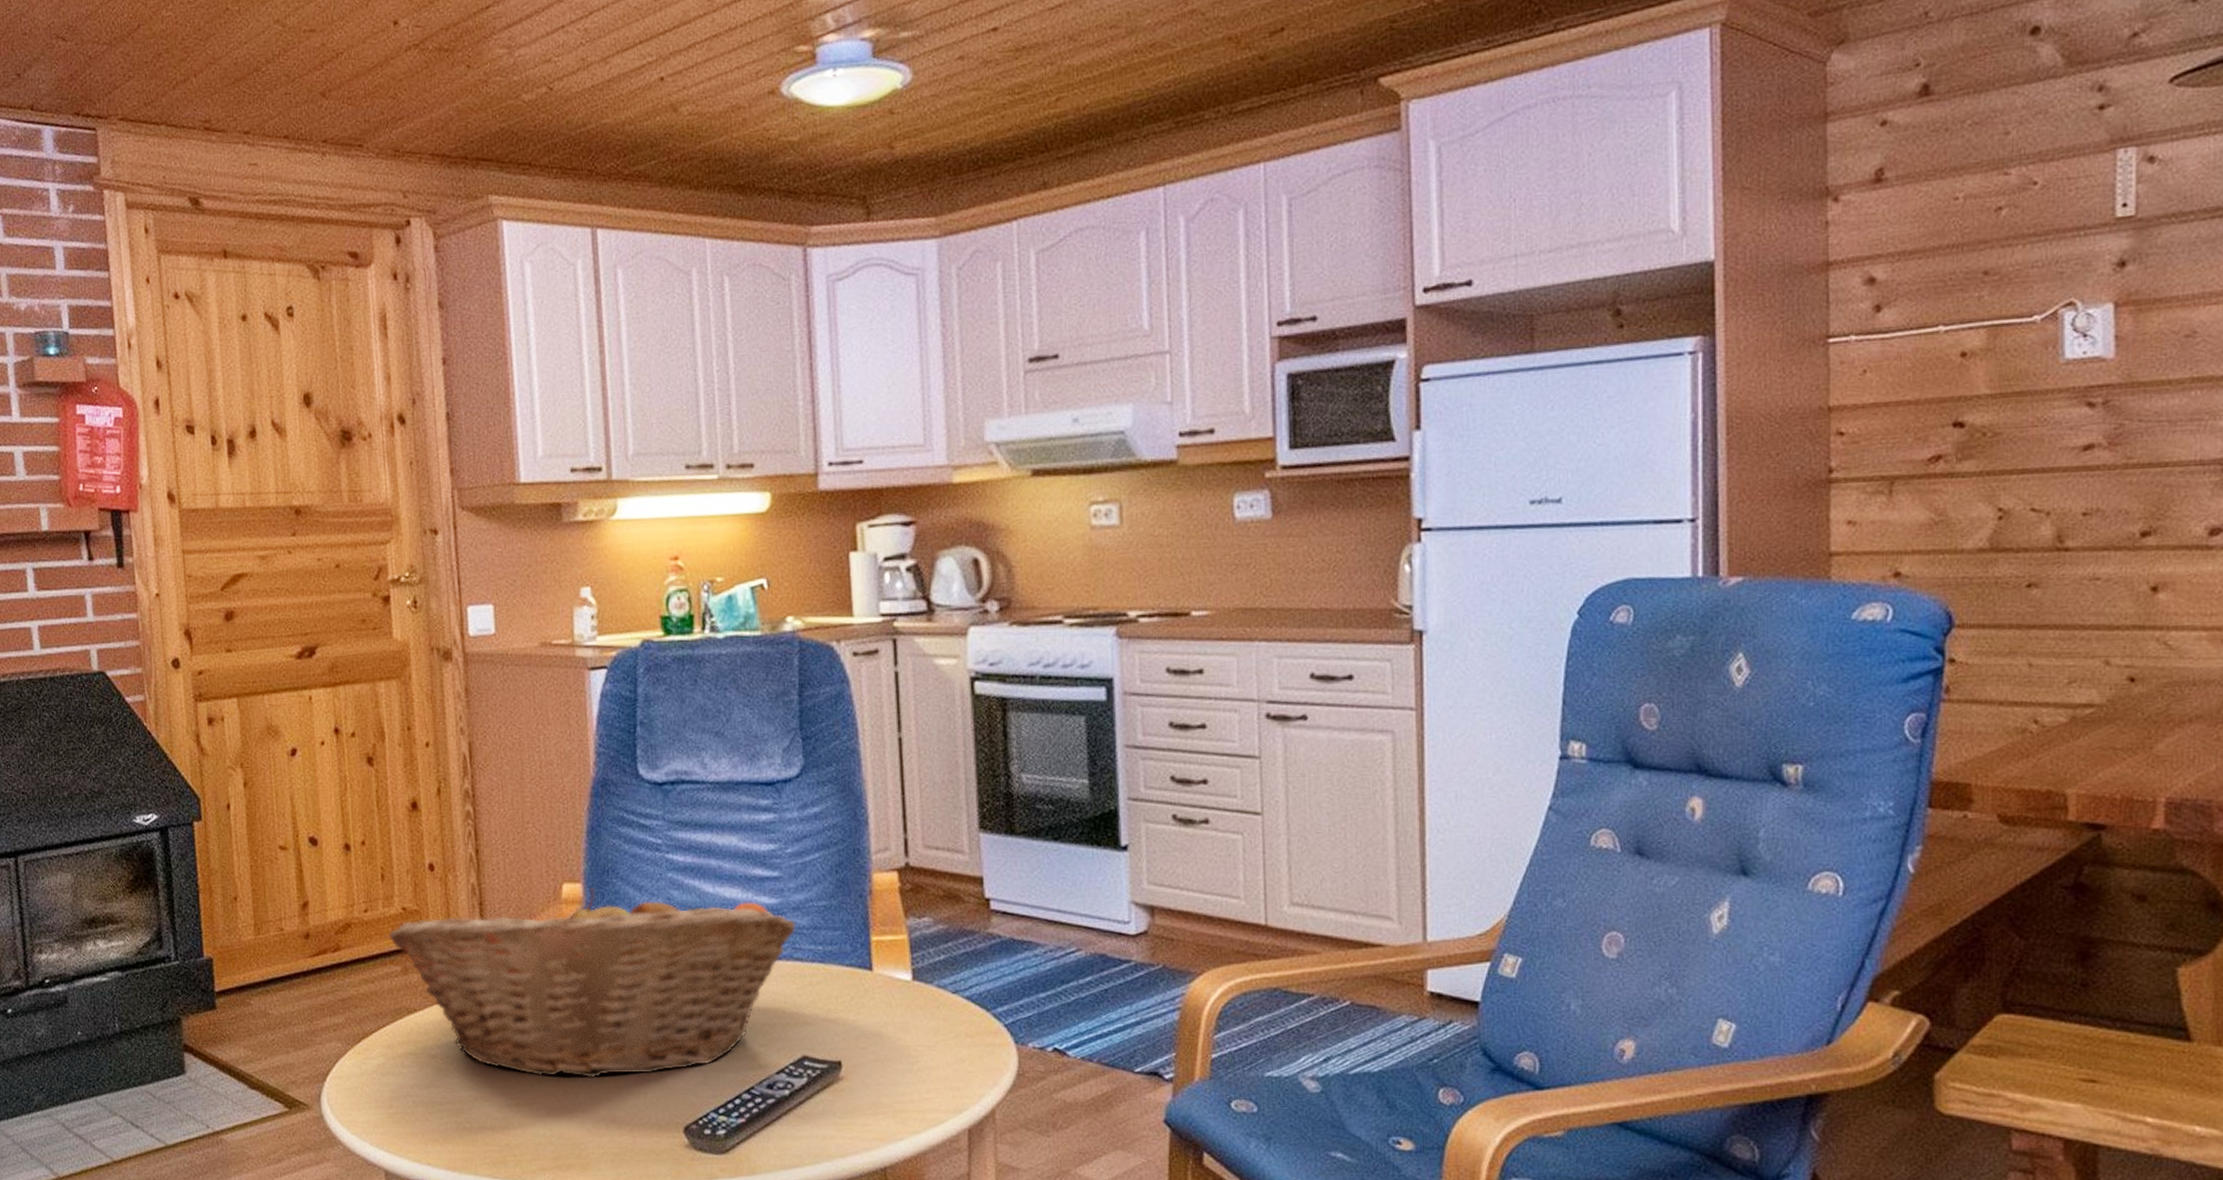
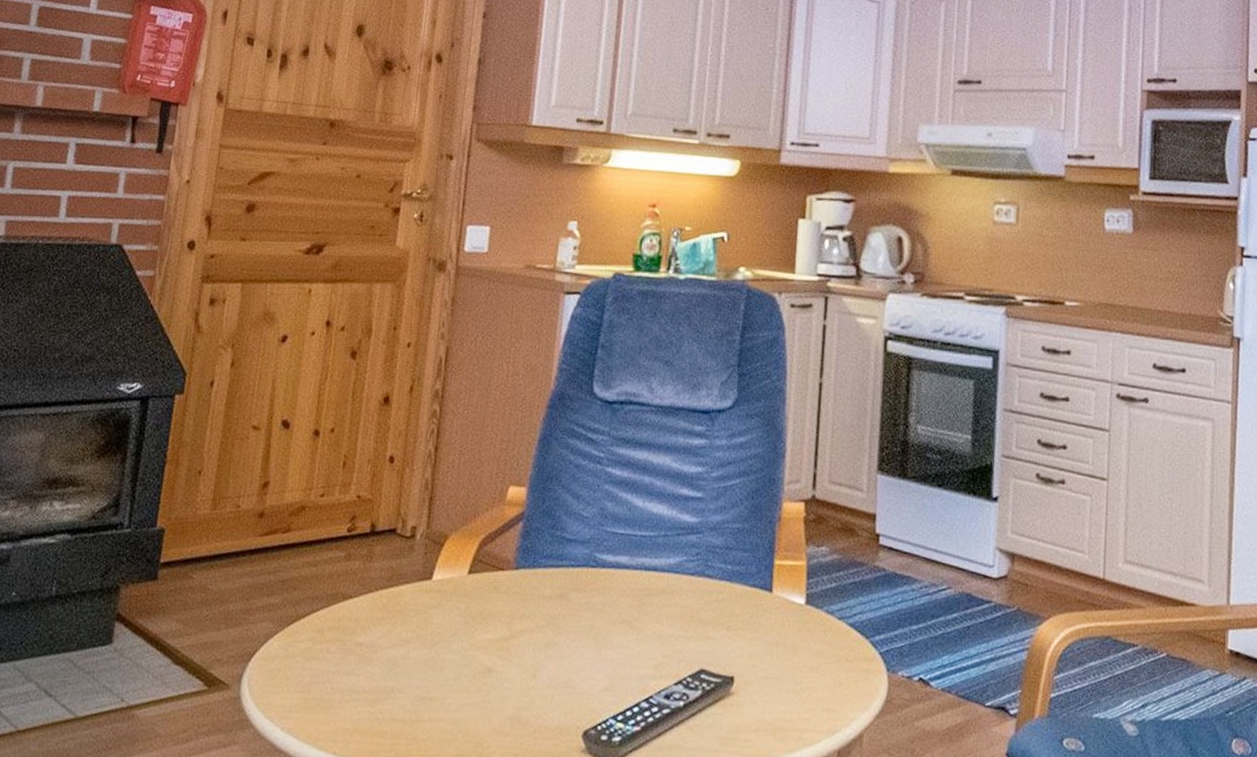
fruit basket: present [389,886,797,1079] -> none [339,491,711,677]

